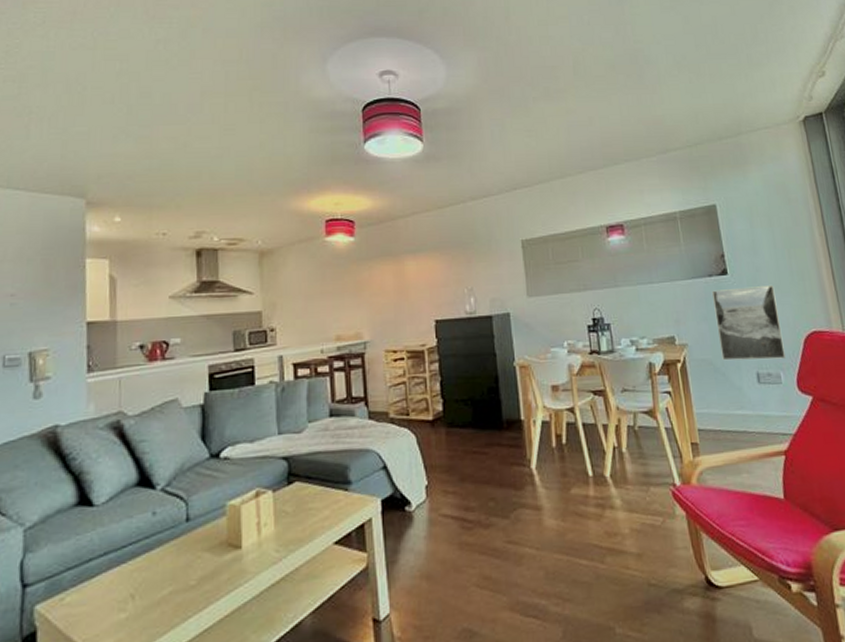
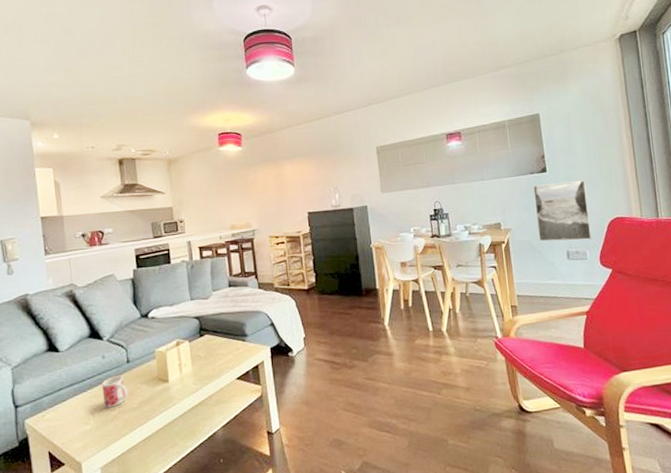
mug: none [148,540,183,587] -> present [102,376,127,408]

